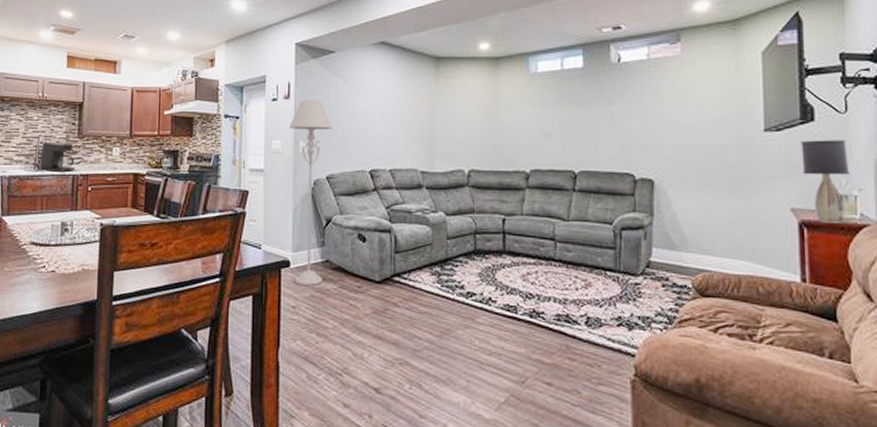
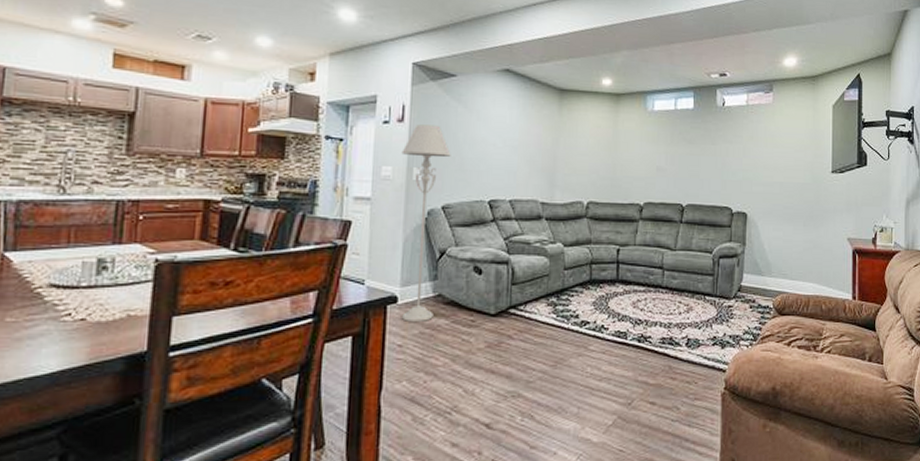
coffee maker: present [40,143,75,173] -> none [66,159,121,198]
table lamp: present [801,140,850,225] -> none [857,181,889,251]

